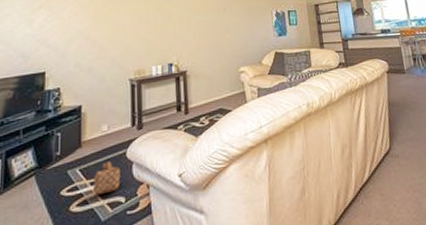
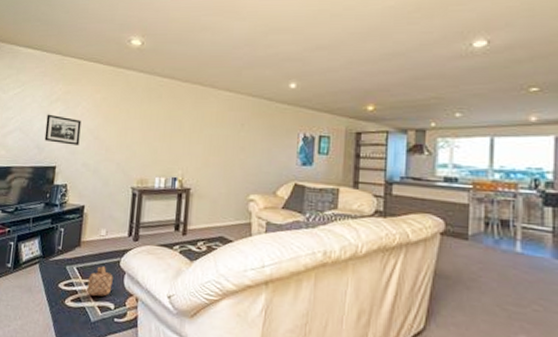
picture frame: none [29,21,69,49] -> present [44,114,82,146]

